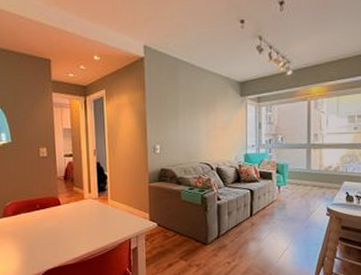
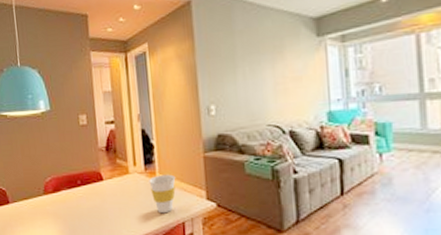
cup: none [102,200,125,232] -> present [149,174,176,214]

